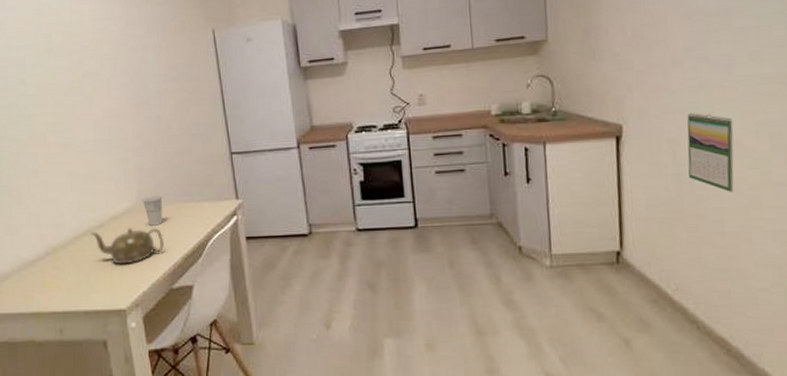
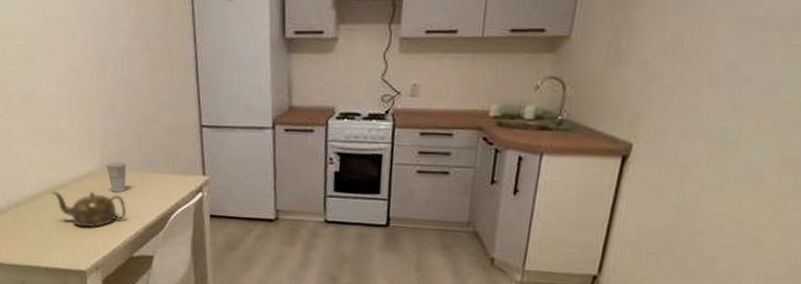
calendar: present [687,113,734,192] -> none [692,139,760,230]

